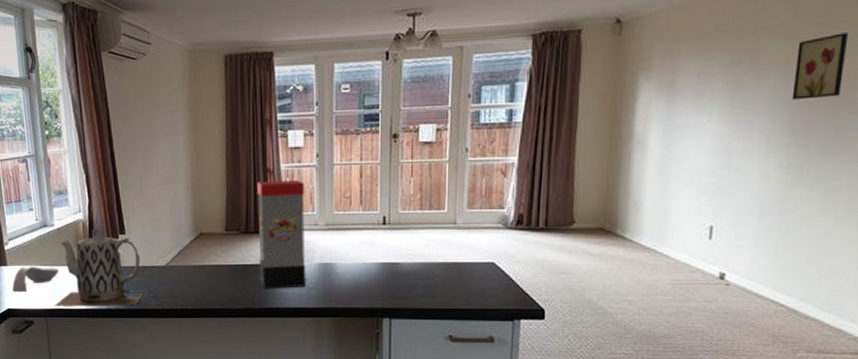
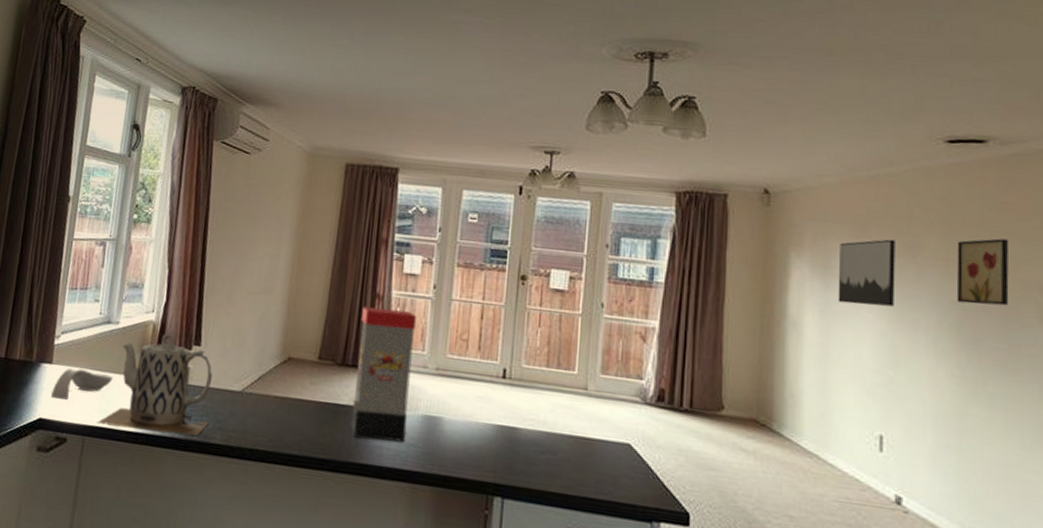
wall art: none [680,49,739,116] -> present [838,239,895,307]

